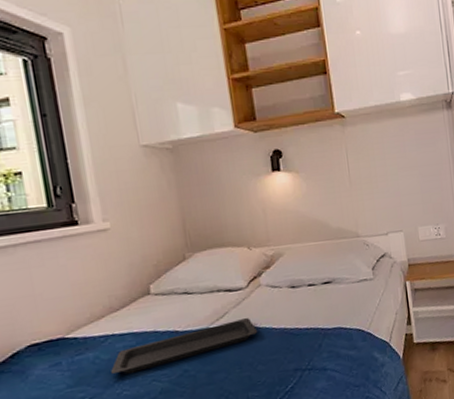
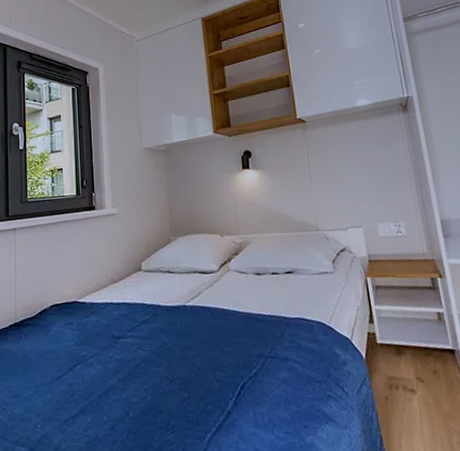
serving tray: present [111,318,258,374] -> none [107,300,226,339]

